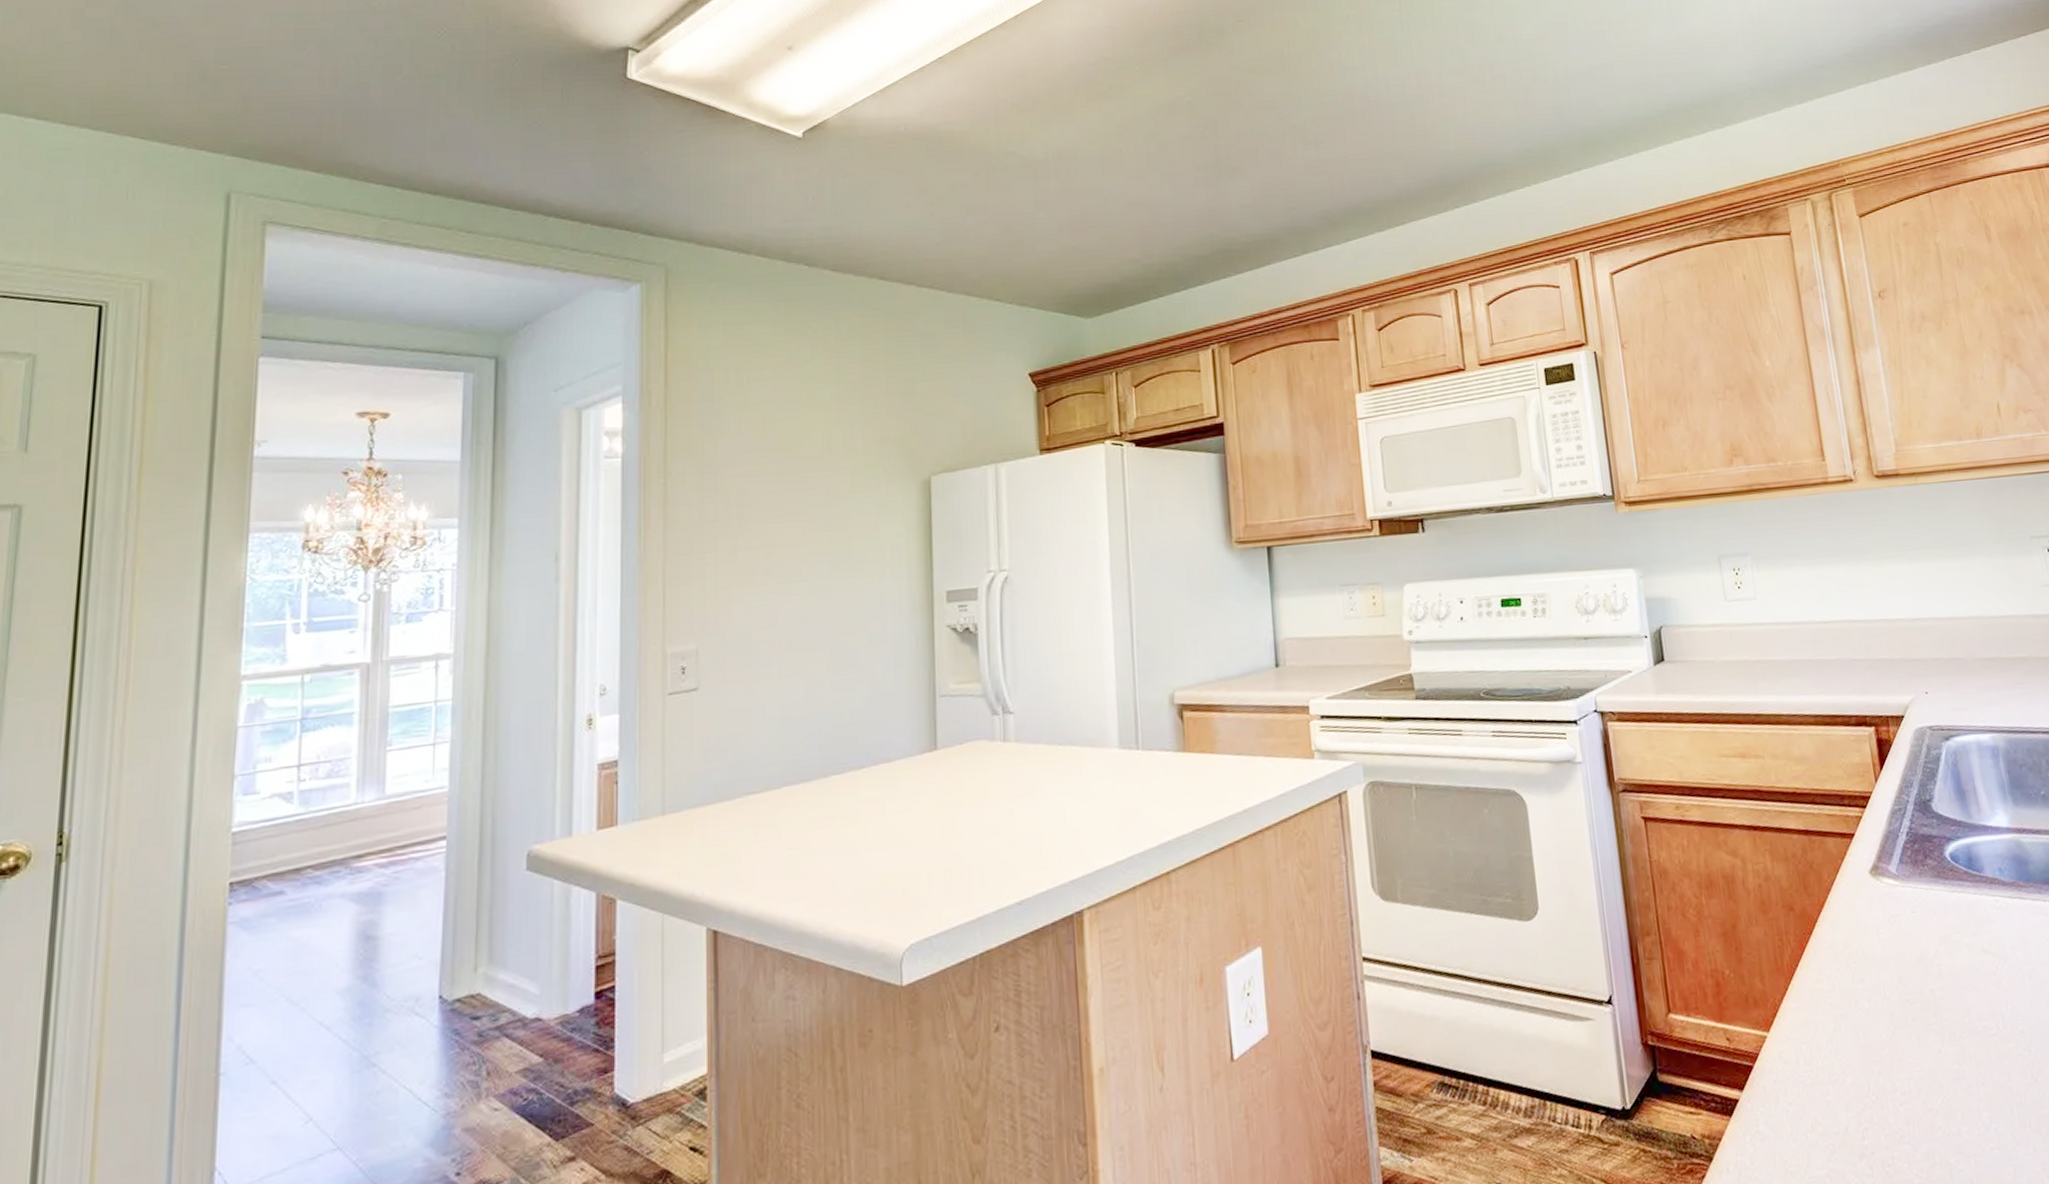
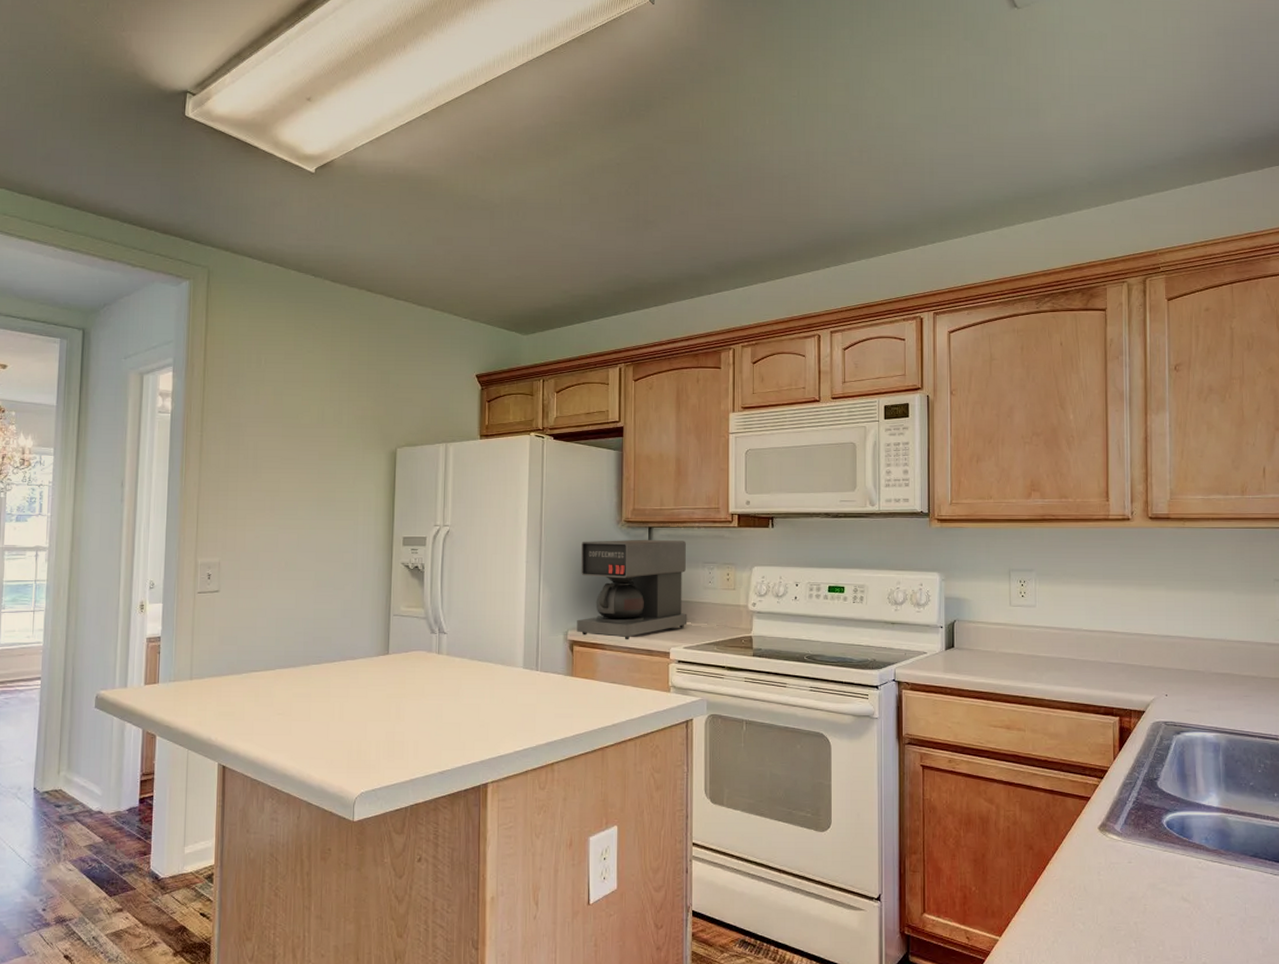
coffee maker: none [1182,559,1328,697] -> present [577,539,688,640]

